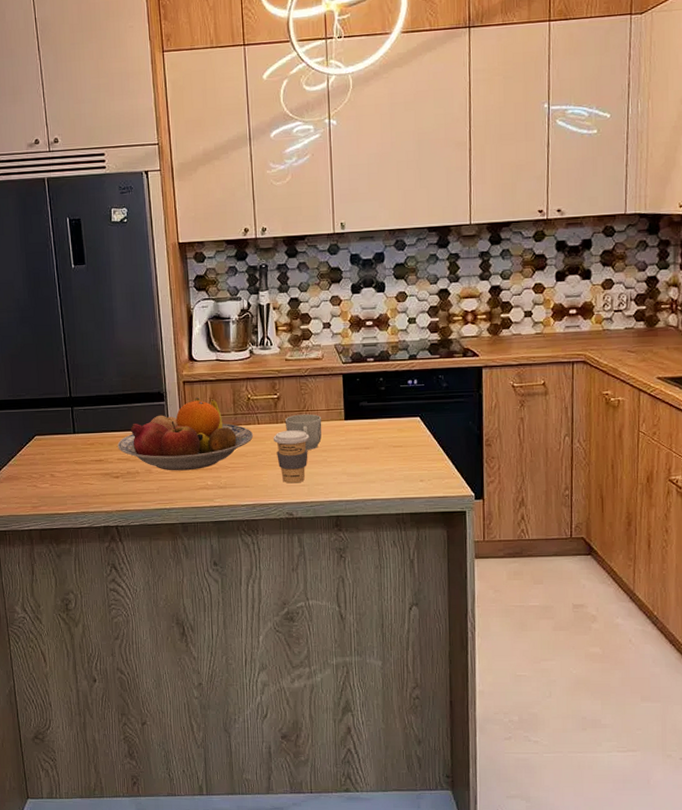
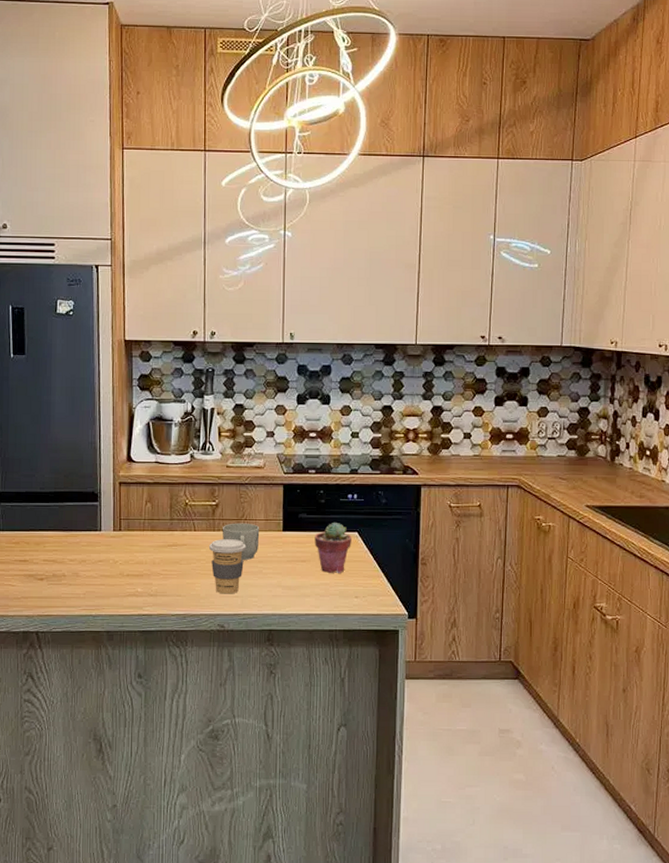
fruit bowl: present [117,397,254,471] -> none [45,500,189,576]
potted succulent: none [376,408,414,459] -> present [314,522,352,573]

